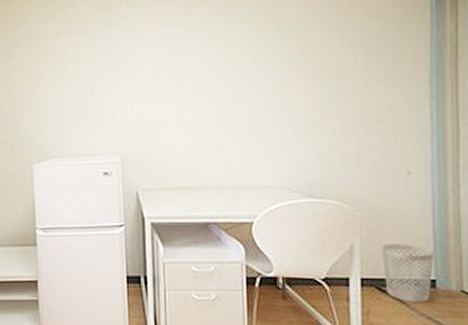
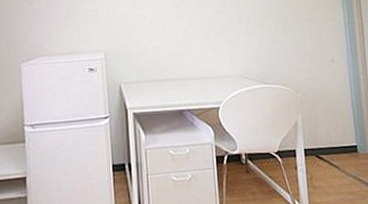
wastebasket: present [381,243,435,302] -> none [317,118,355,166]

